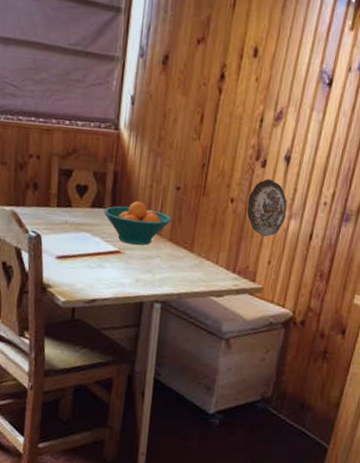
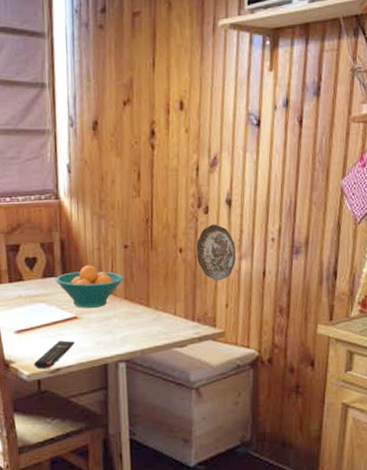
remote control: none [70,272,114,299] -> present [33,340,75,370]

